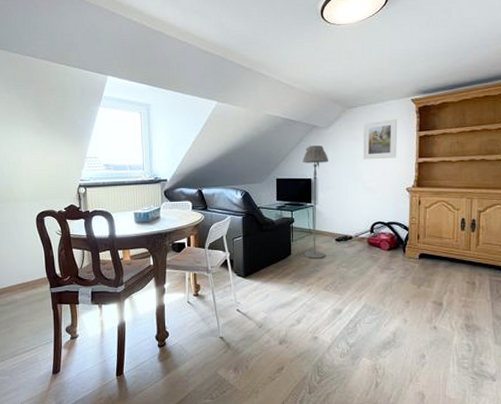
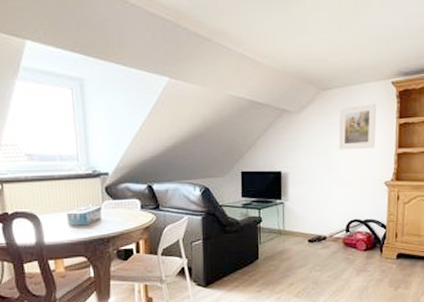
floor lamp: present [303,146,328,258] -> none [271,133,300,263]

